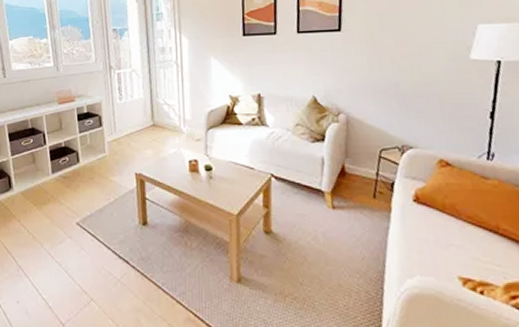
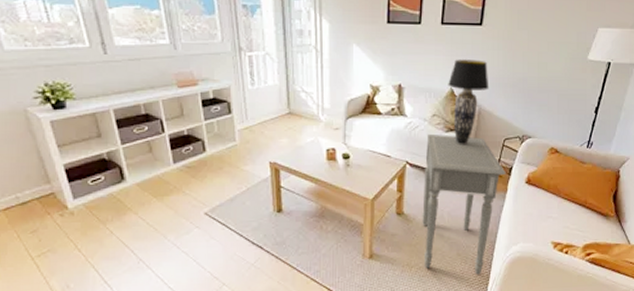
side table: none [291,144,387,313] -> present [422,133,506,275]
table lamp: none [309,66,356,157] -> present [448,59,489,145]

